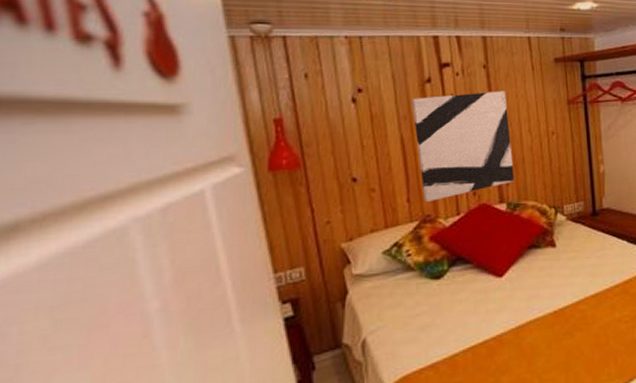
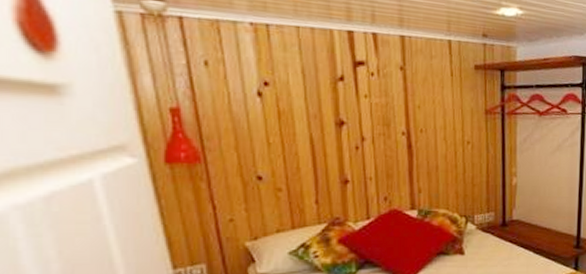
wall art: present [412,91,514,203] -> none [323,95,427,205]

